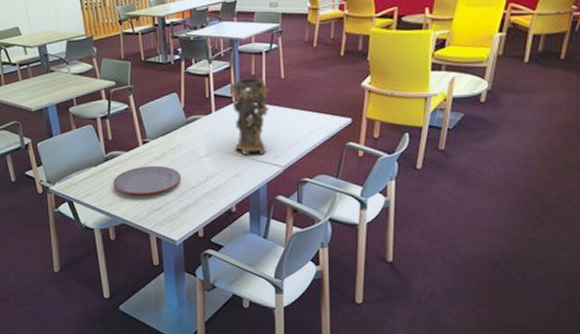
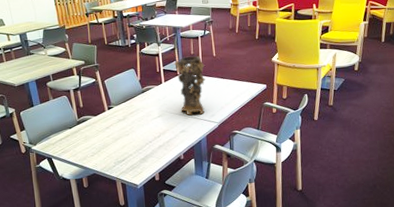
plate: present [113,165,182,195] -> none [85,126,140,150]

